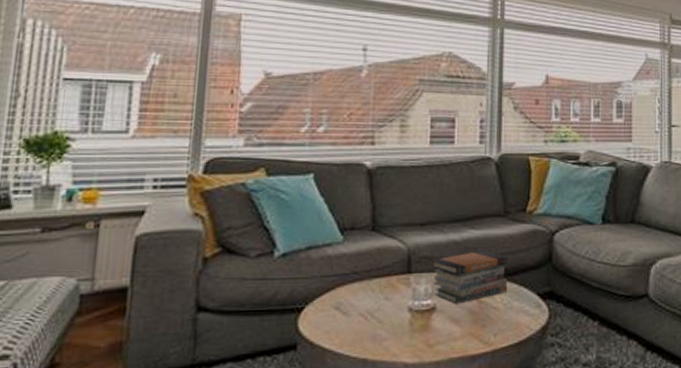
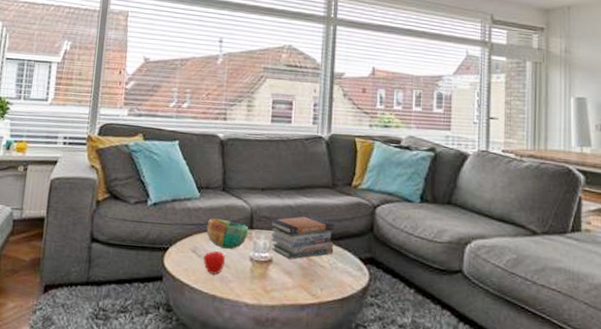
apple: none [349,305,377,334] -> present [203,251,225,275]
bowl: none [352,265,406,300] -> present [206,218,249,249]

